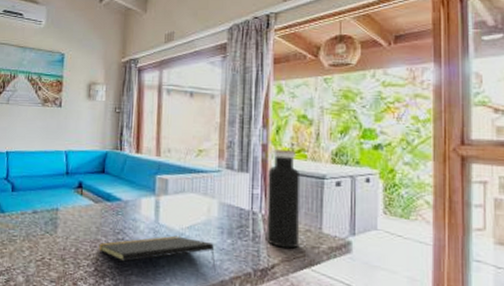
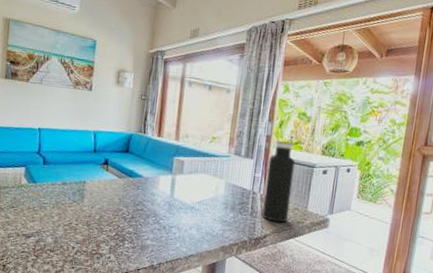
notepad: present [97,235,215,263] -> none [119,208,219,232]

